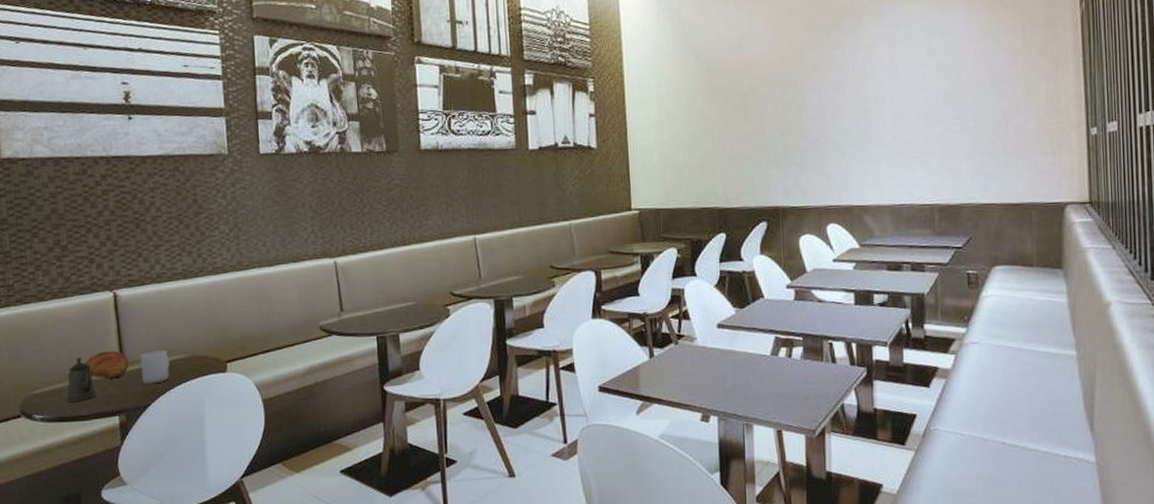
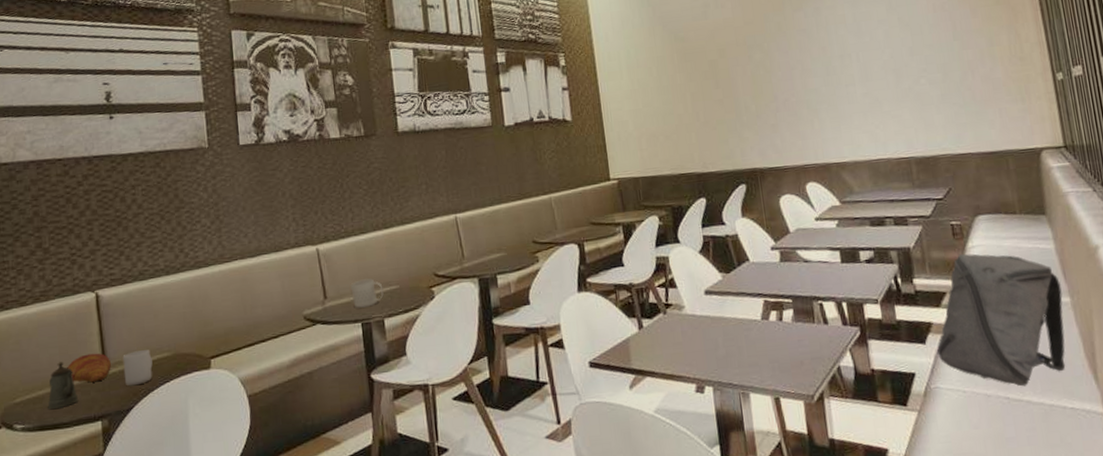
mug: none [366,294,400,323] -> present [349,278,384,309]
backpack: none [940,303,1069,433] -> present [937,253,1066,387]

